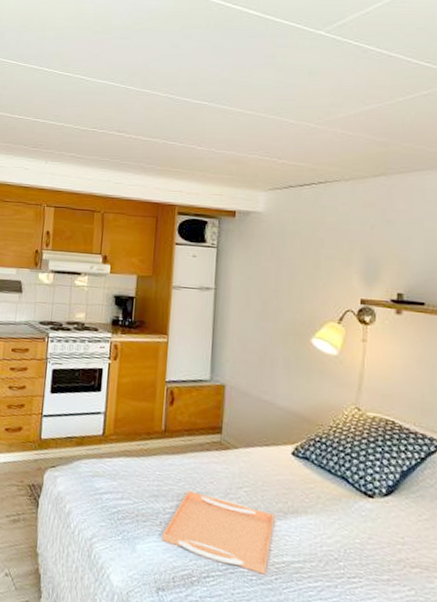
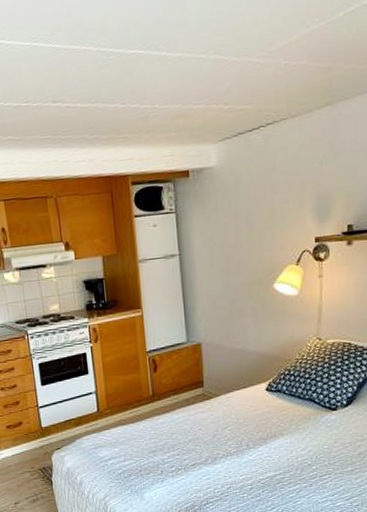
serving tray: present [162,490,275,575] -> none [165,439,257,491]

